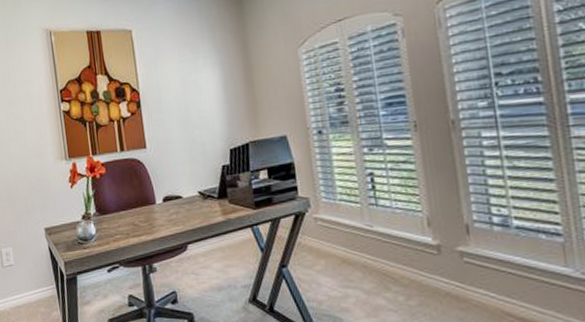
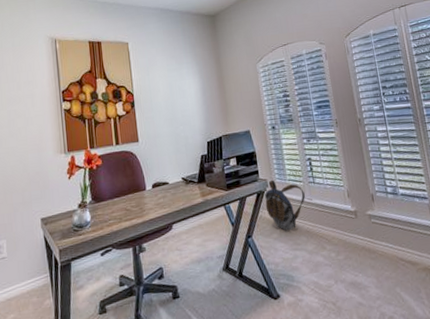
backpack: none [306,198,363,263] -> present [265,180,305,231]

